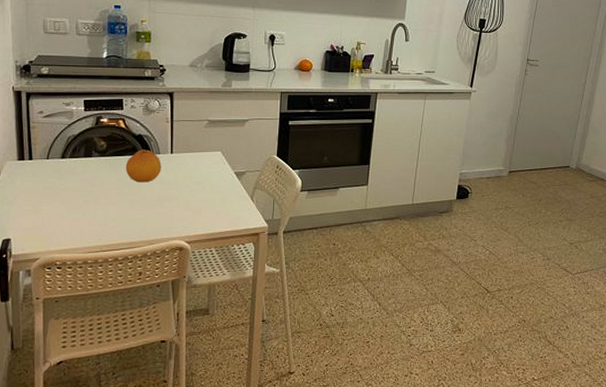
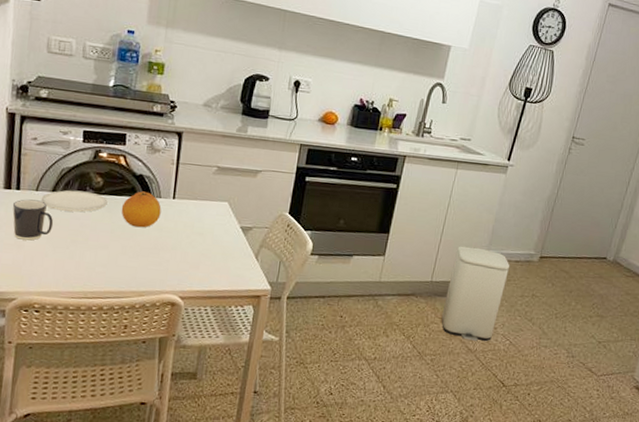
mug: none [27,167,66,204] -> present [12,199,54,241]
plate: none [52,155,112,175] -> present [40,190,108,213]
pedal bin: none [425,169,483,255] -> present [441,246,510,342]

